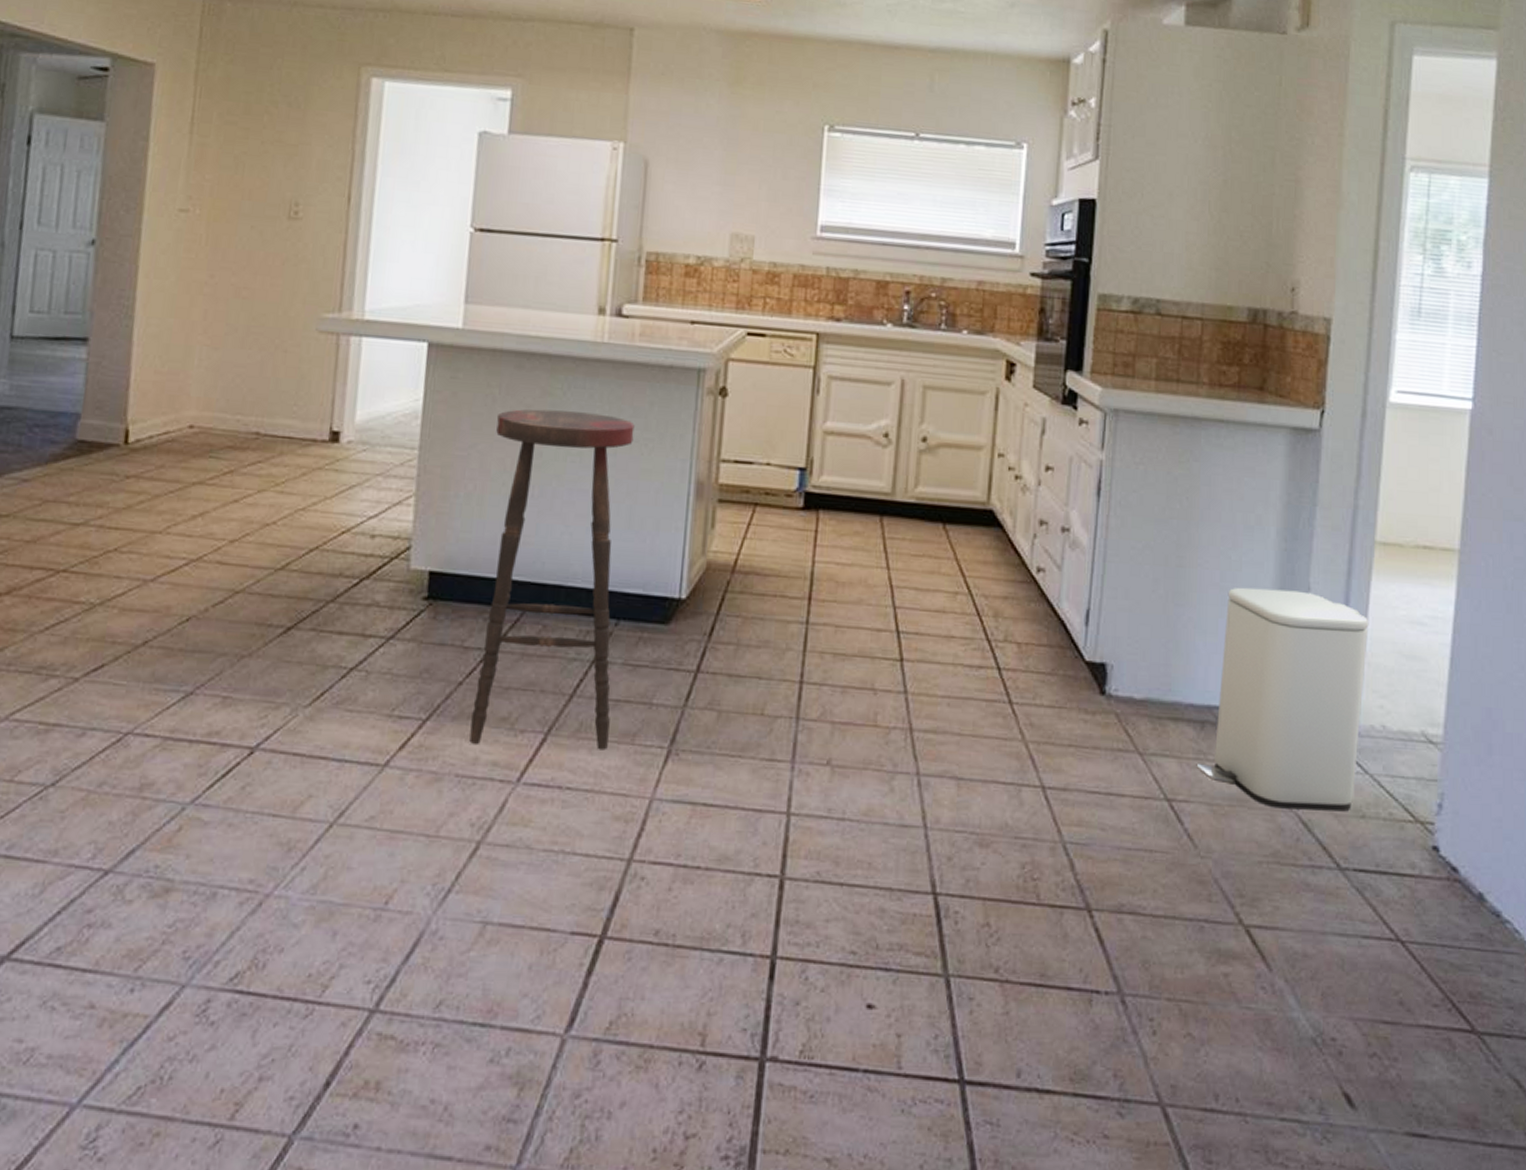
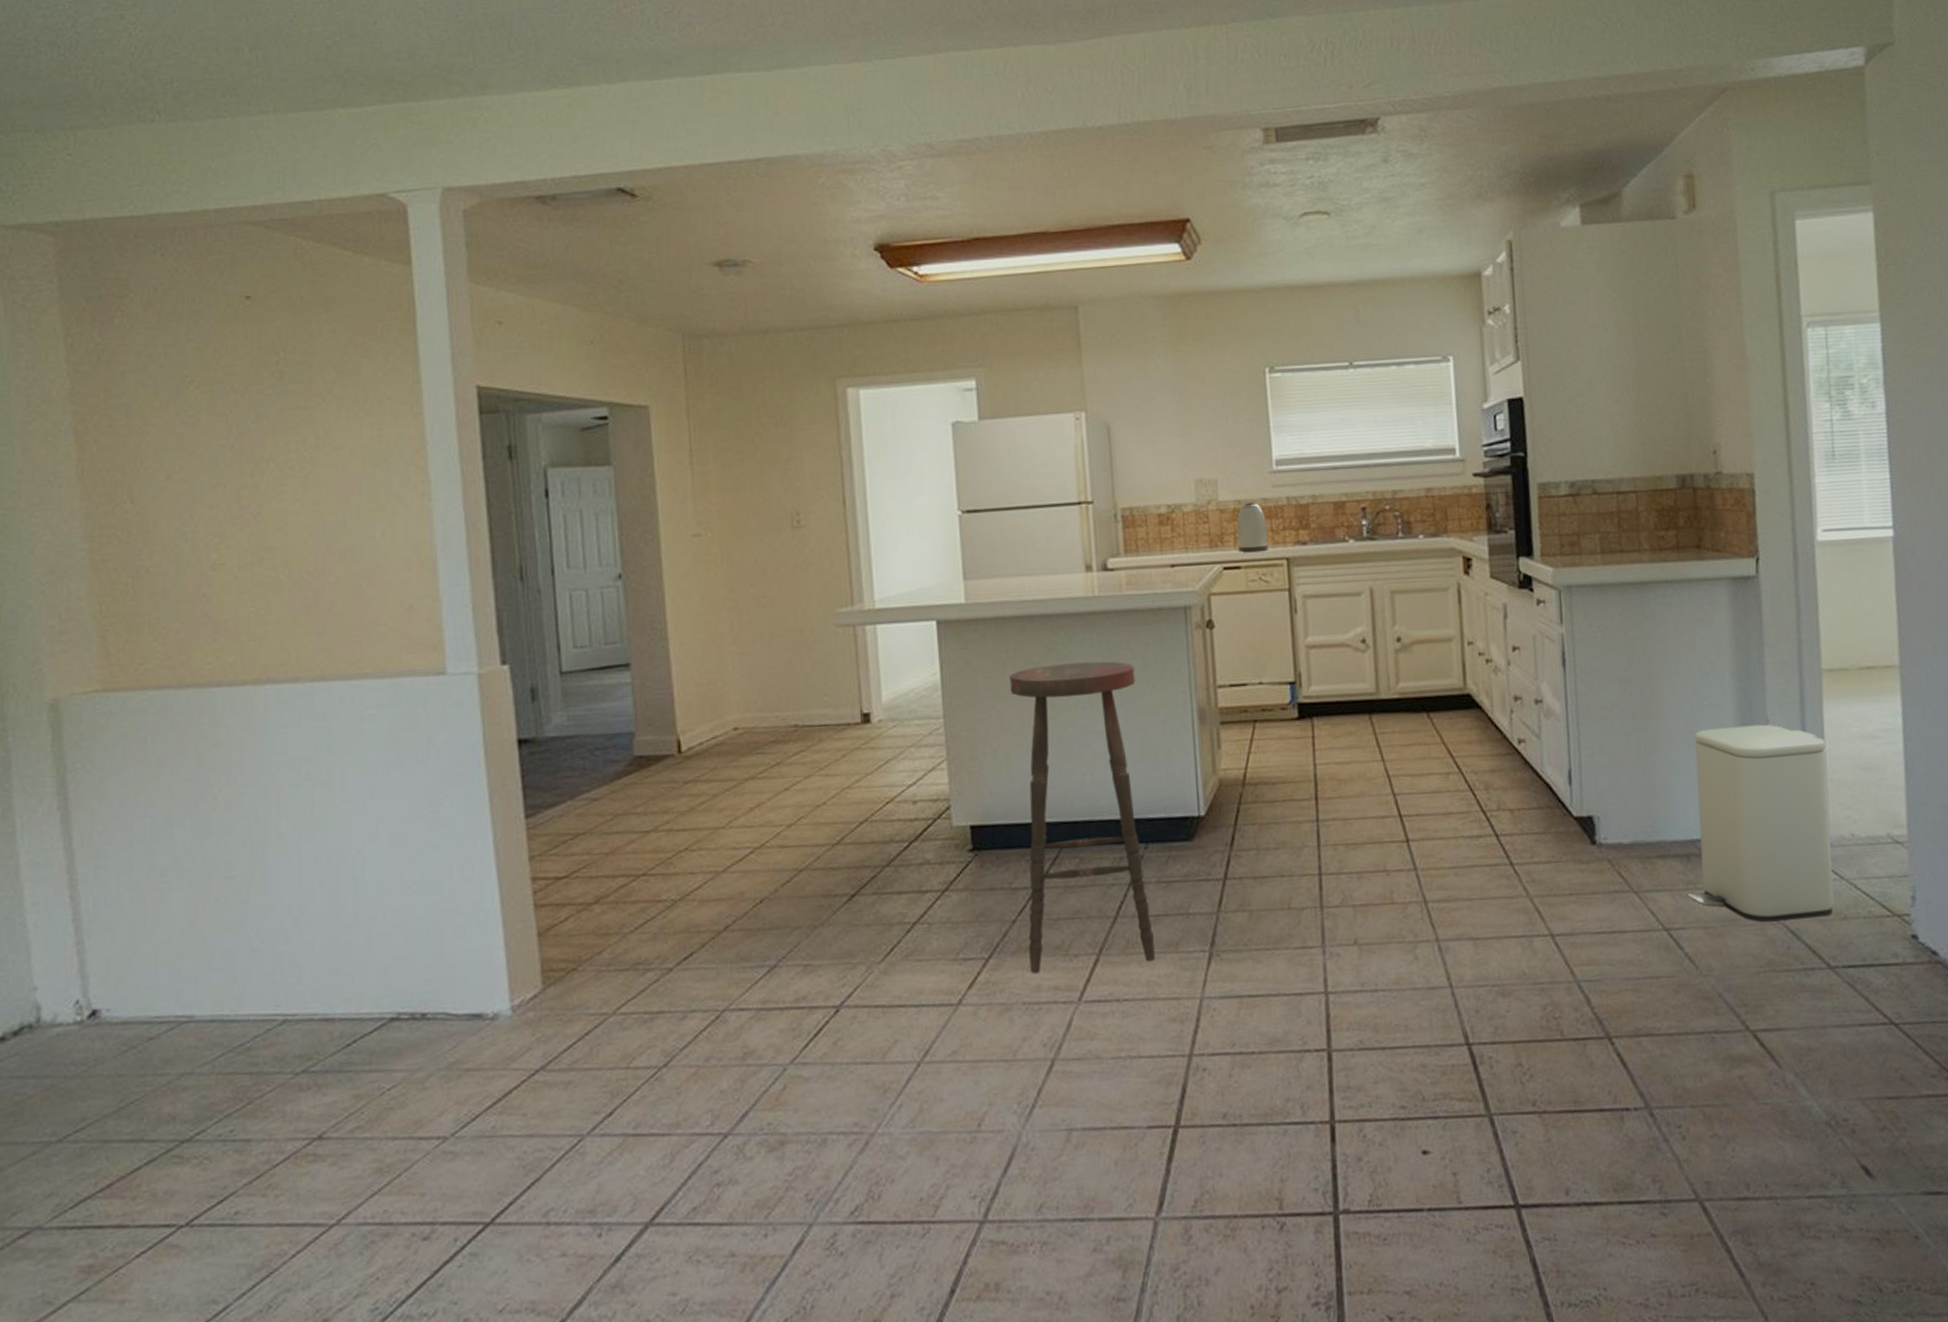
kettle: none [765,267,801,322] -> present [1236,502,1269,553]

